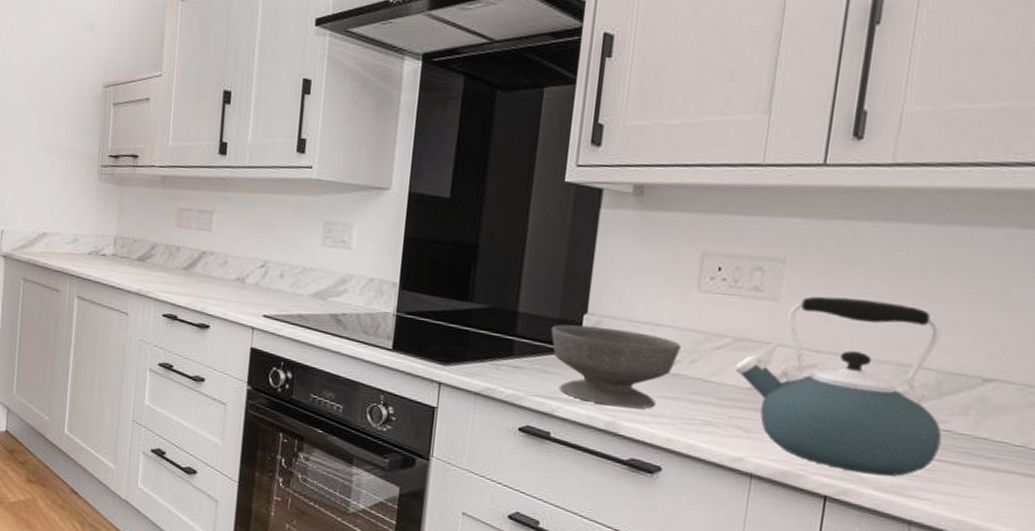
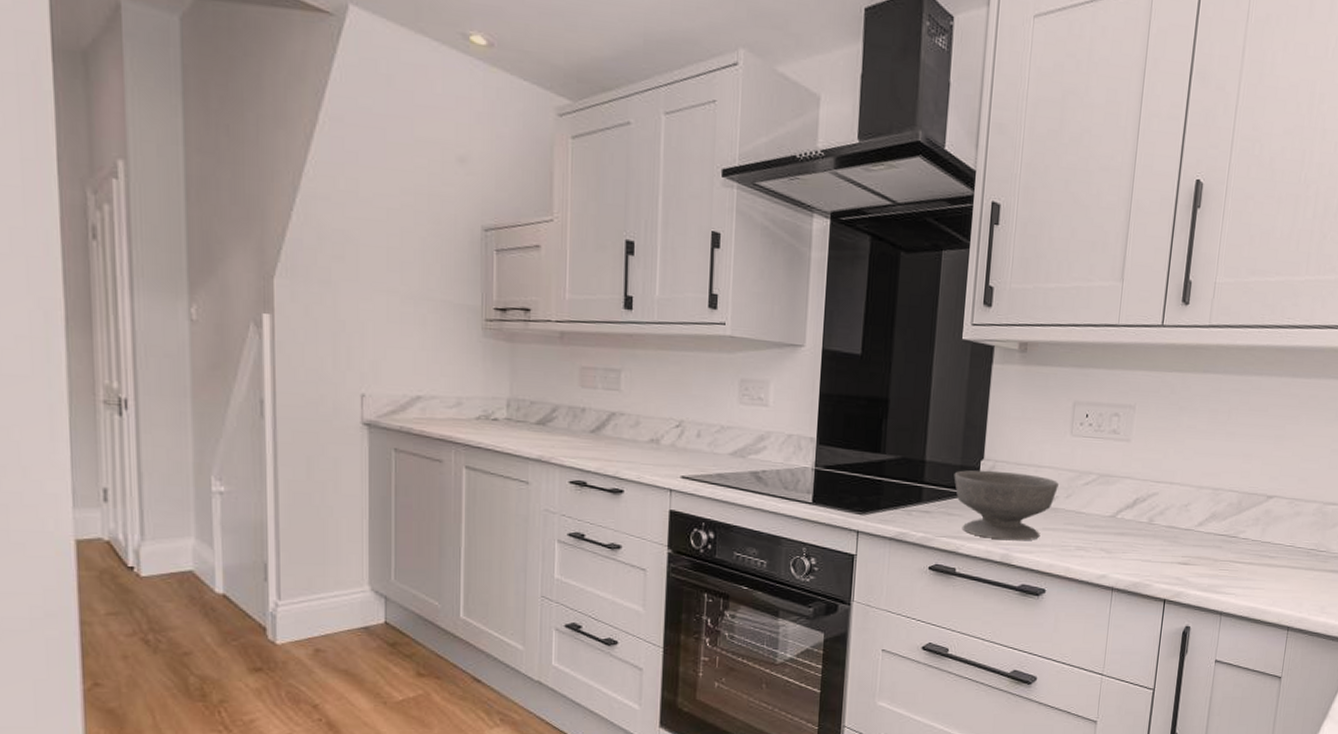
kettle: present [735,296,942,477] -> none [1099,436,1242,579]

